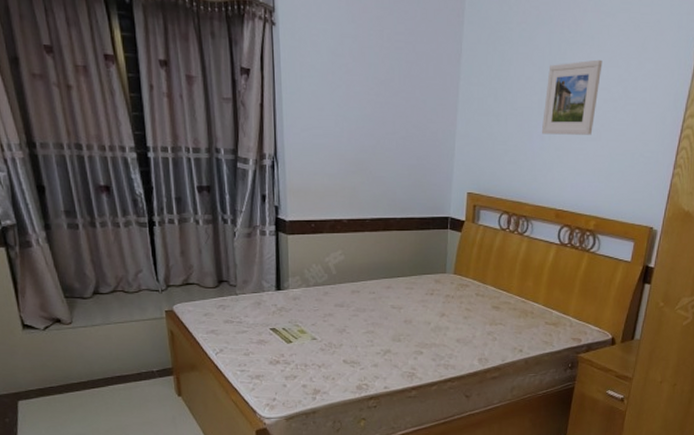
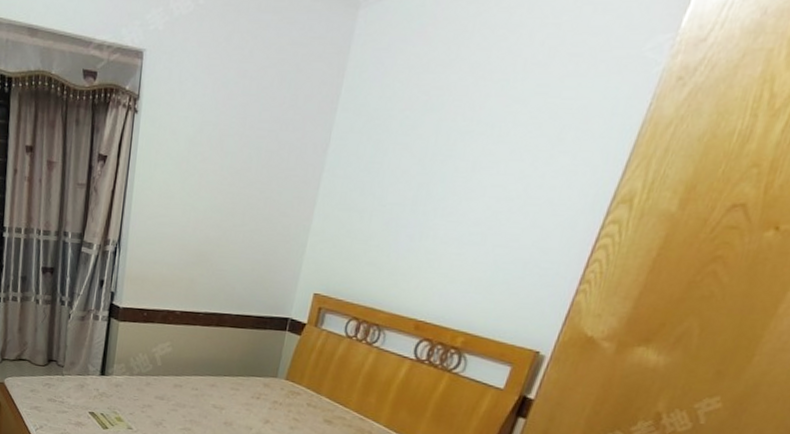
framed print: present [541,59,603,135] -> none [411,151,502,239]

